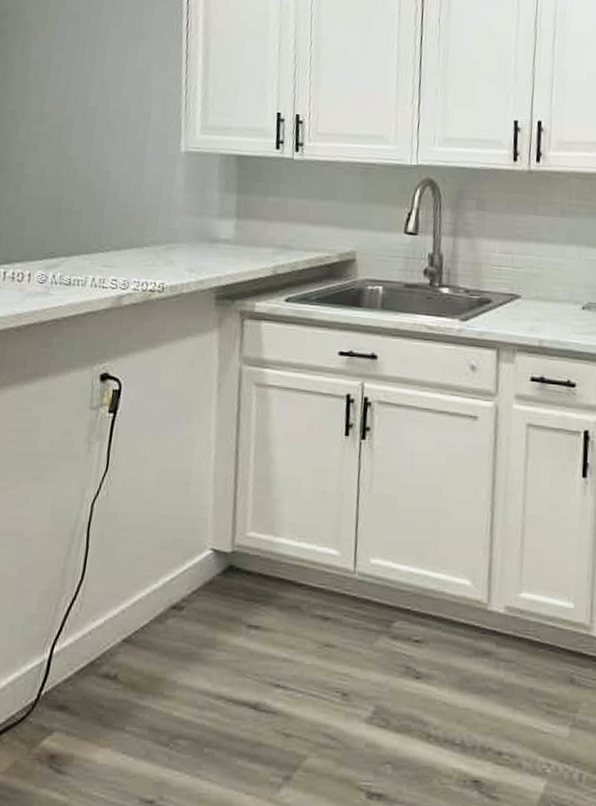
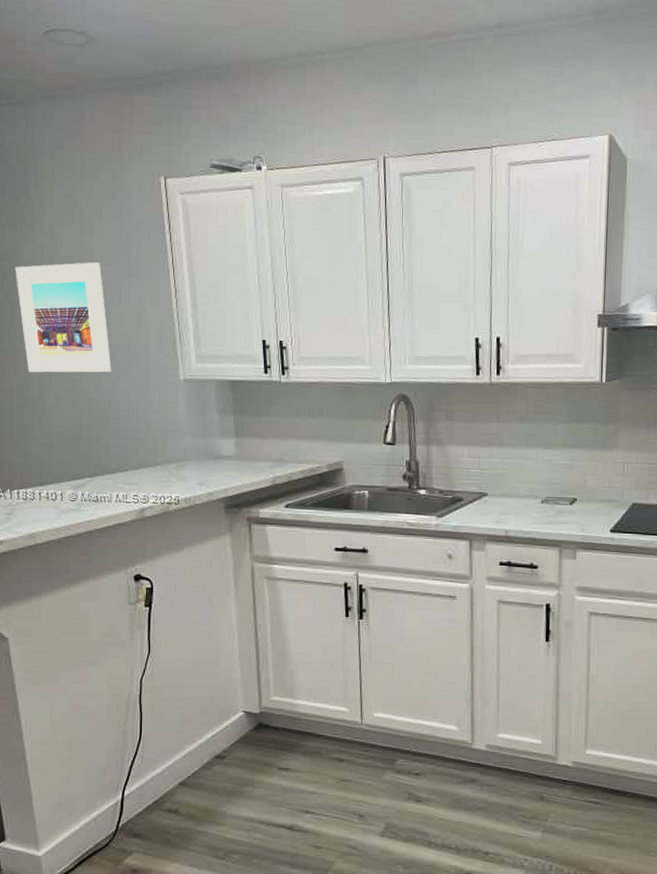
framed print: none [12,22,109,141] -> present [15,262,112,373]

